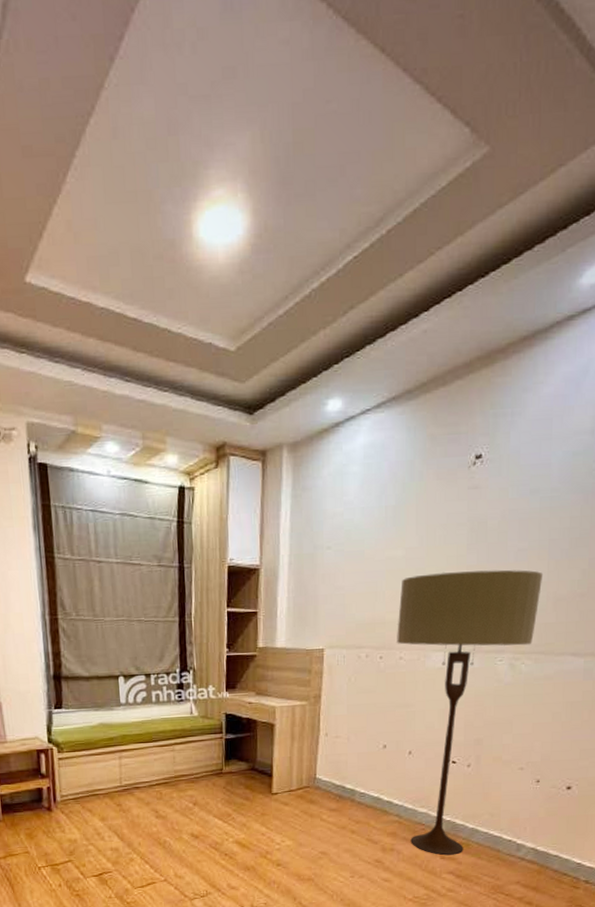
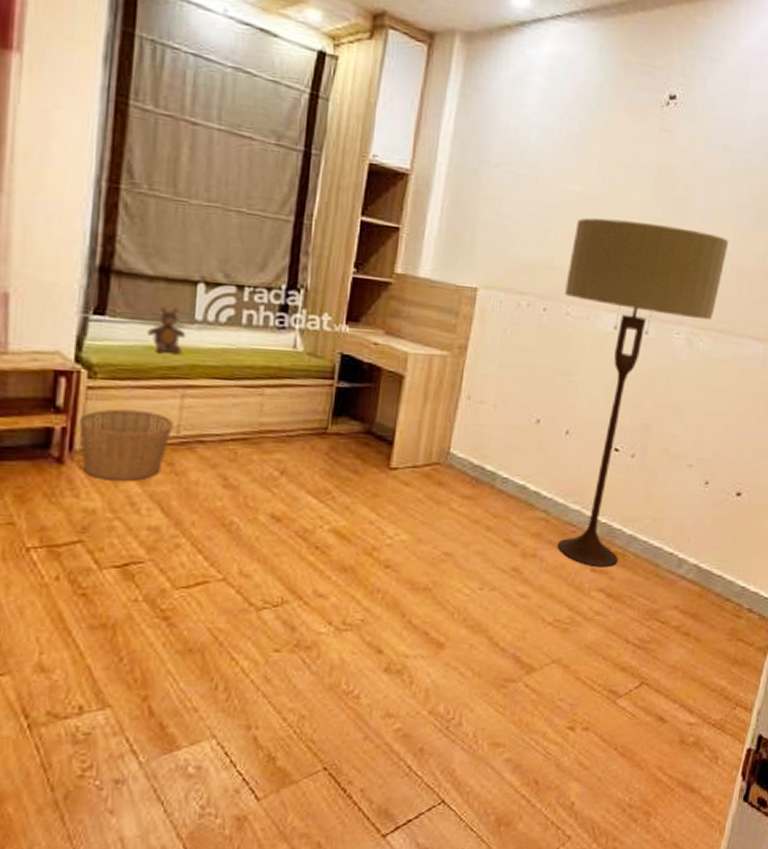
basket: none [57,770,117,820] -> present [79,408,173,482]
teddy bear: none [91,696,117,730] -> present [147,306,187,355]

